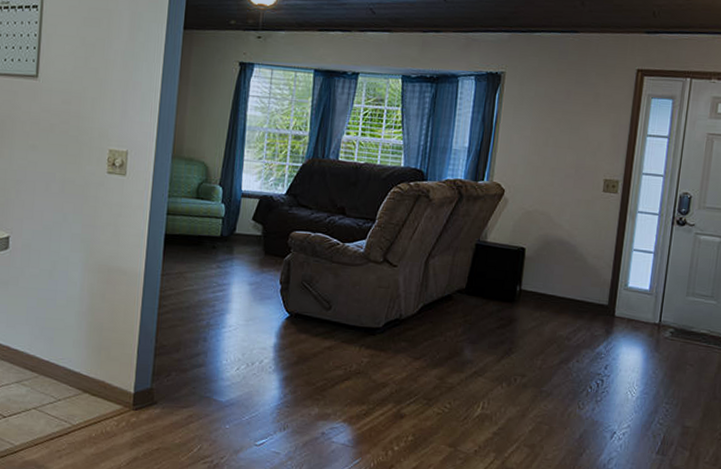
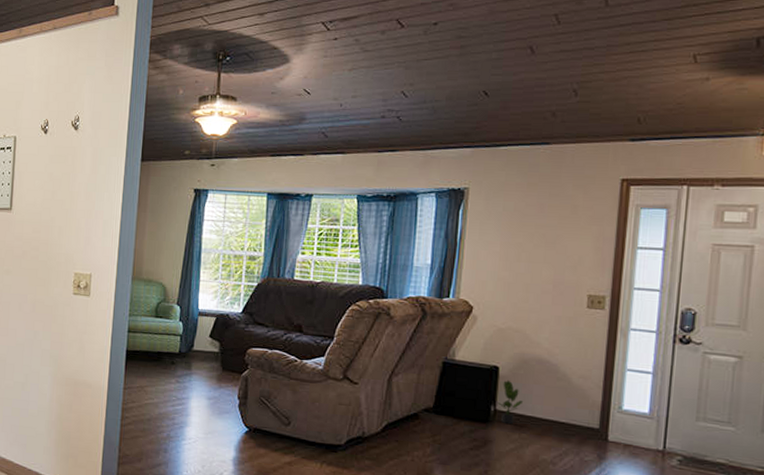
potted plant: none [522,260,546,304] -> present [497,379,524,425]

